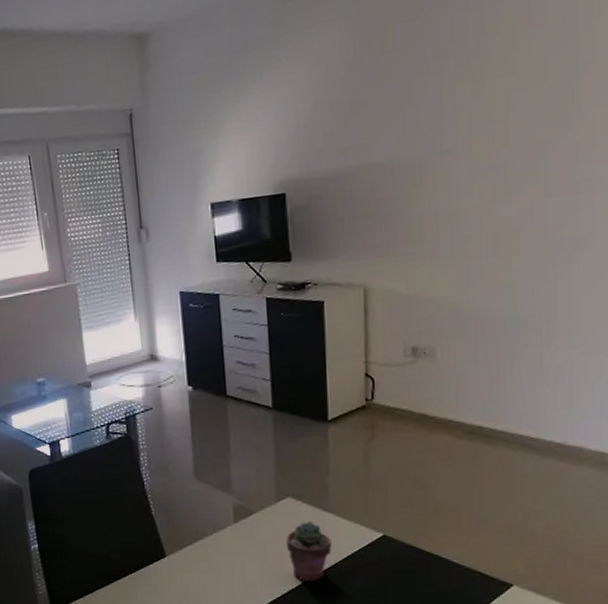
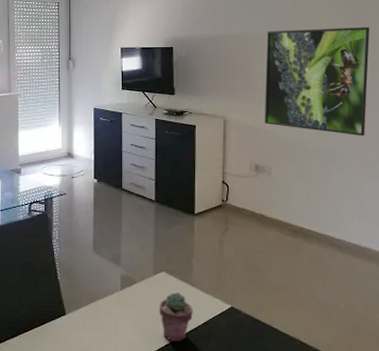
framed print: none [423,126,589,293] -> present [264,27,370,136]

